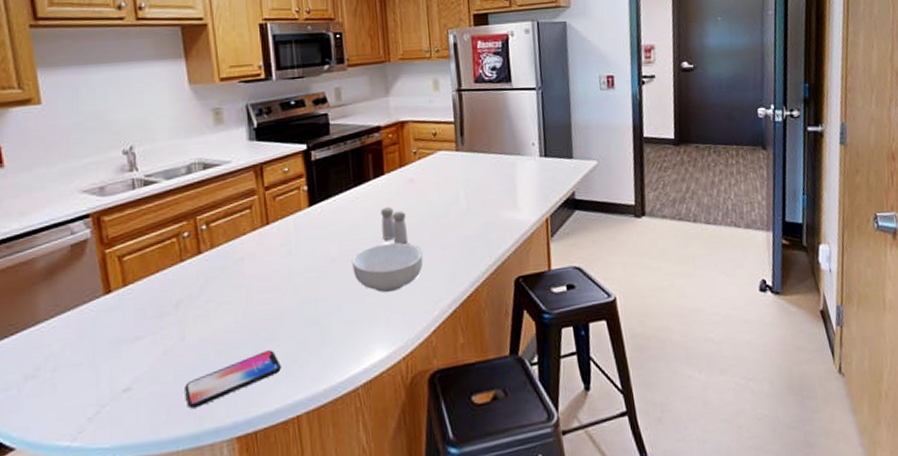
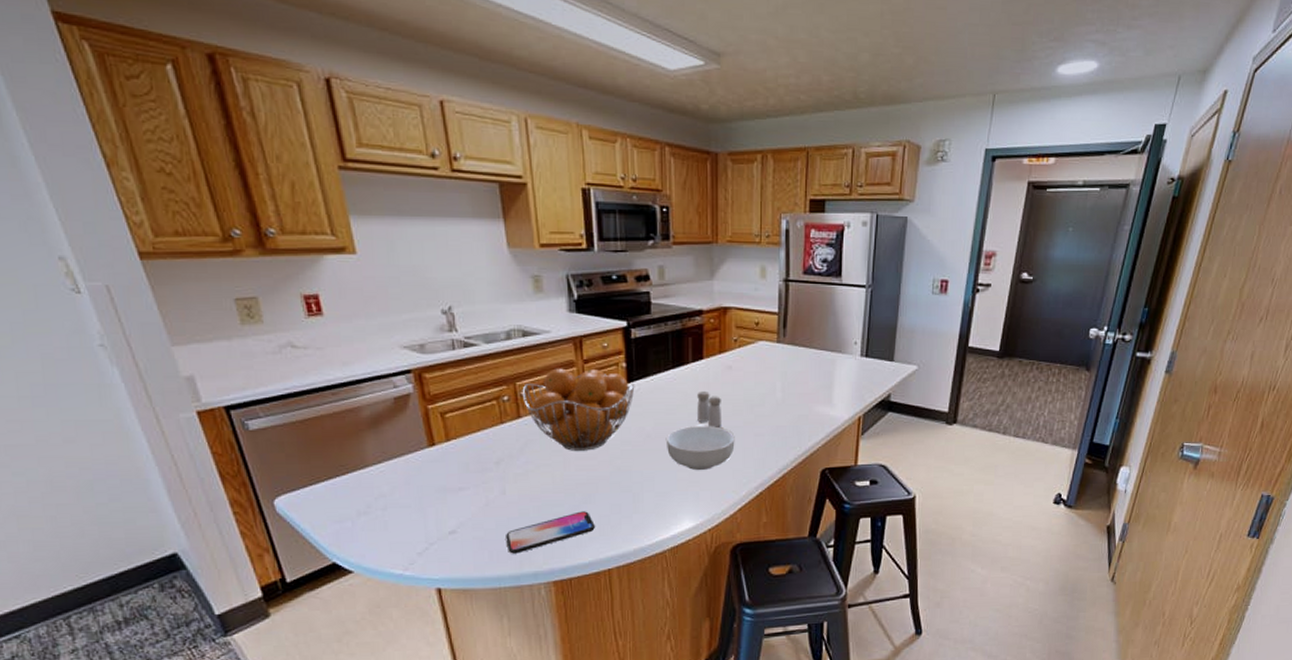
fruit basket: none [202,195,317,285] -> present [522,368,635,451]

